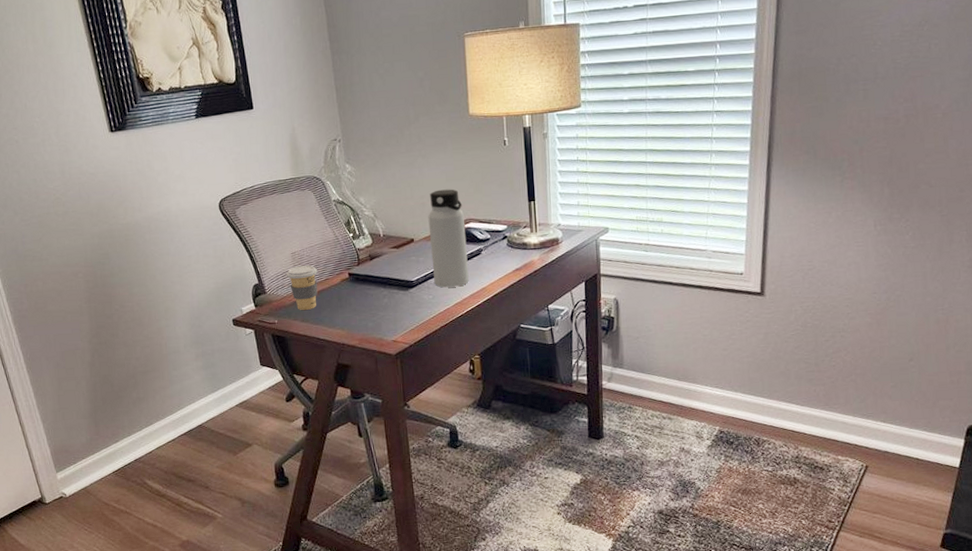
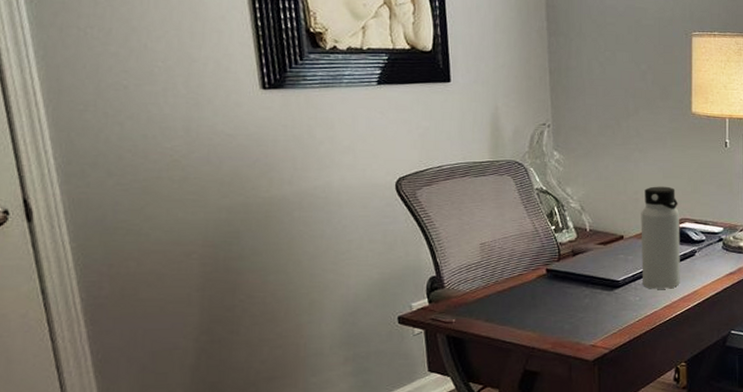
coffee cup: present [286,265,318,311] -> none [471,258,510,309]

